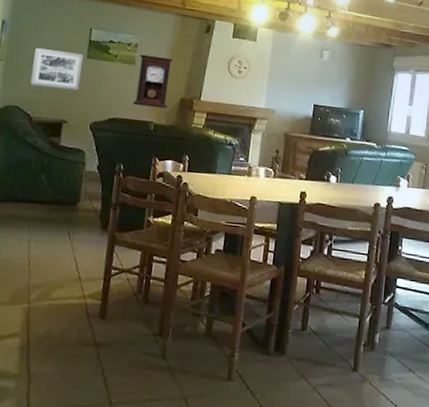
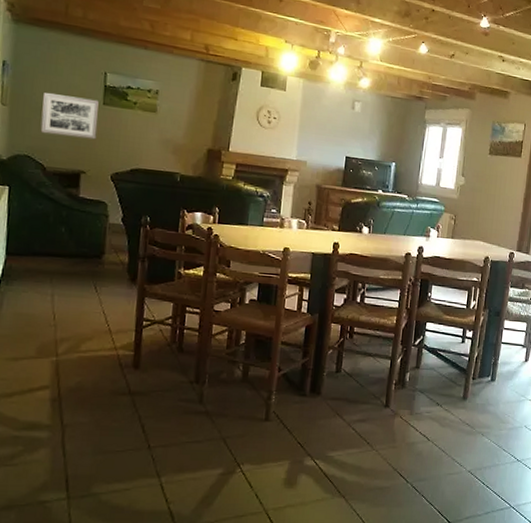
pendulum clock: present [132,54,173,109] -> none [156,101,198,160]

